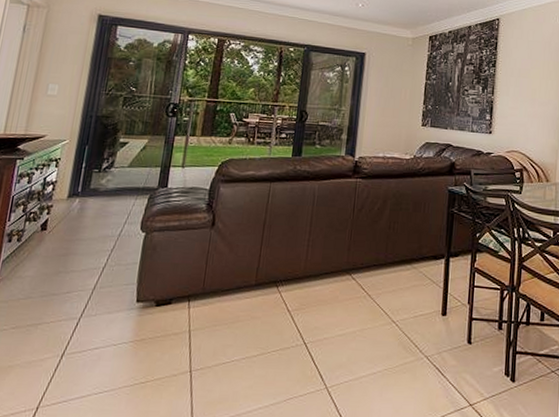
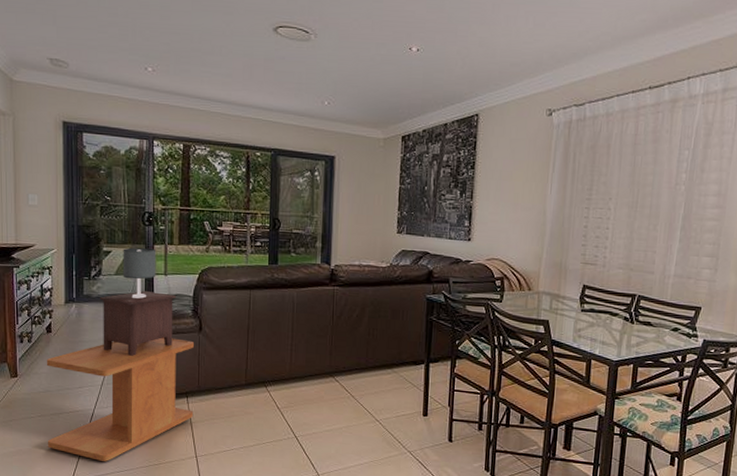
side table: none [16,234,204,381] -> present [46,337,194,461]
table lamp: none [102,139,191,255] -> present [99,247,176,356]

